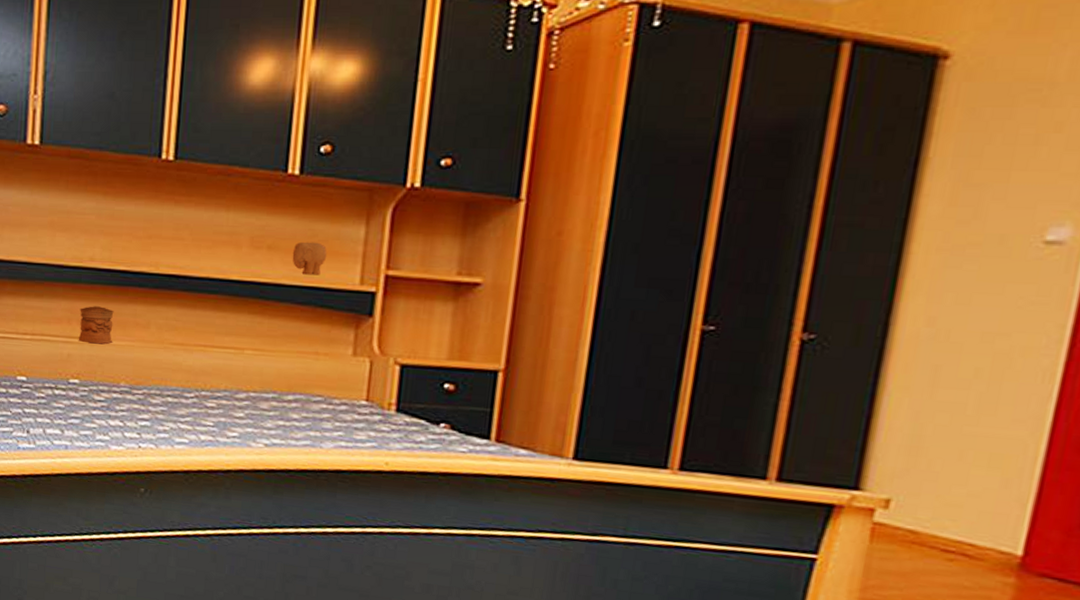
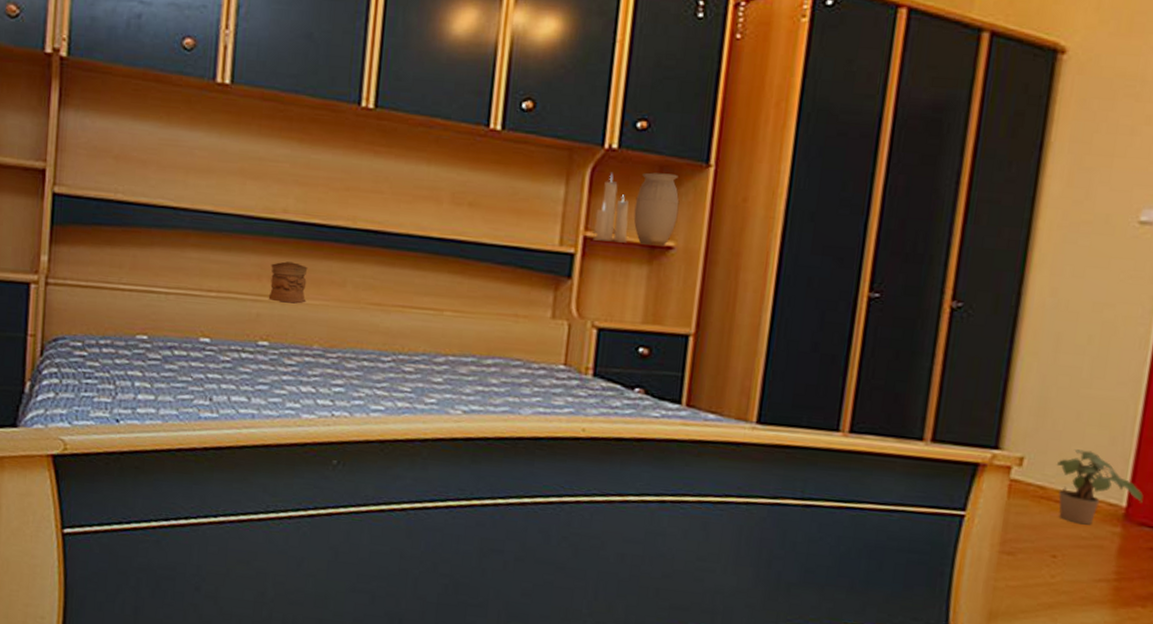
decorative figurine: present [292,242,327,276] -> none [493,200,527,235]
candle: none [395,212,433,282] -> present [593,173,629,244]
decorative vase: none [438,209,487,283] -> present [633,172,680,246]
potted plant: none [931,492,1046,574] -> present [1056,449,1144,525]

